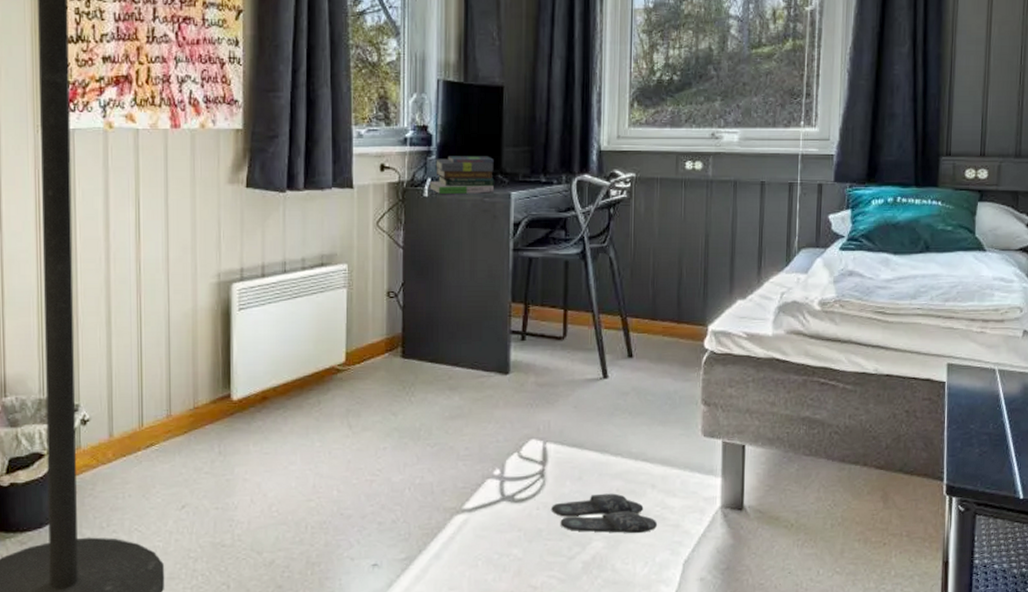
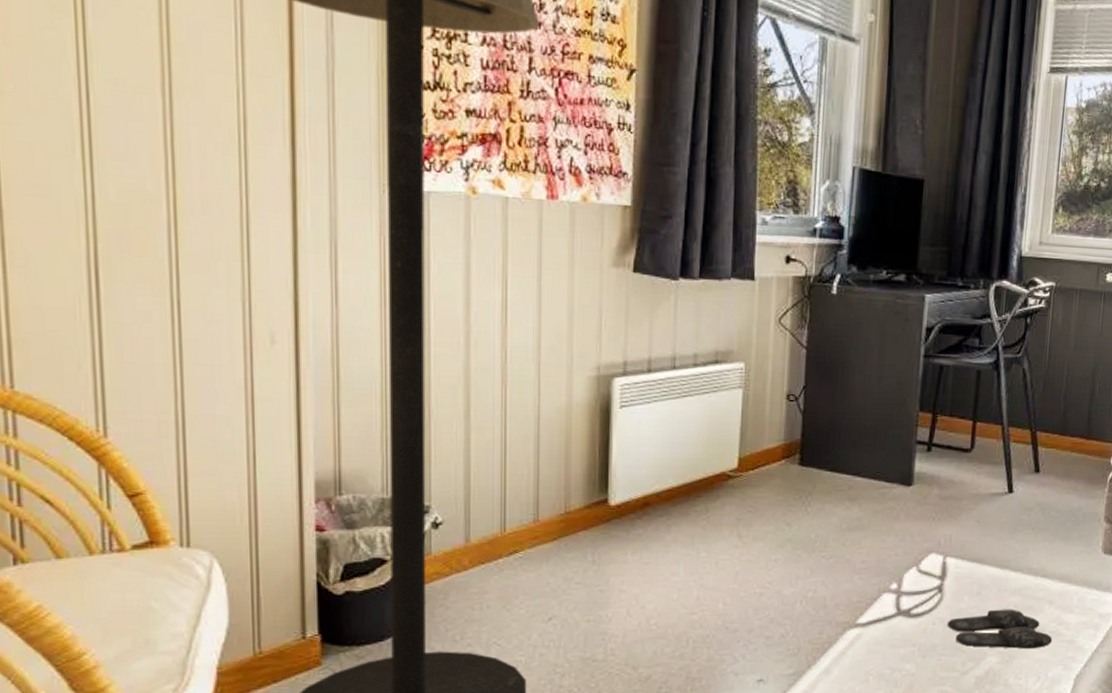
books: present [429,156,495,194] -> none [838,251,909,295]

